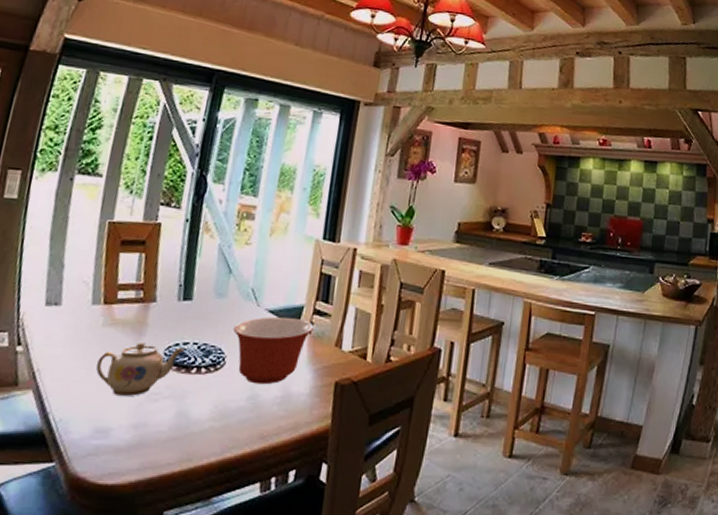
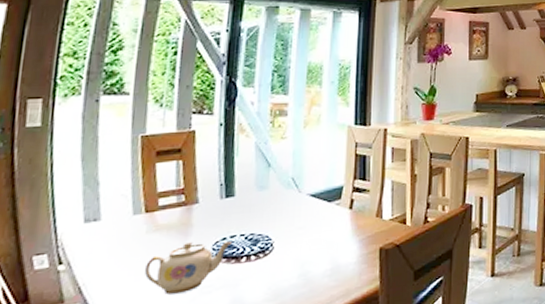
mixing bowl: present [233,316,314,385] -> none [278,198,354,262]

